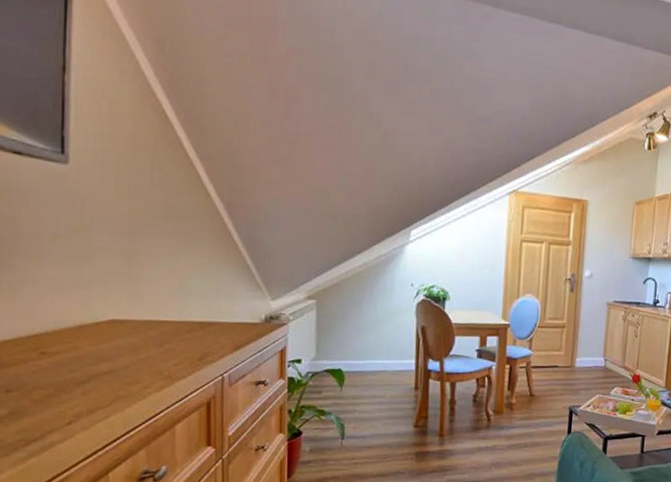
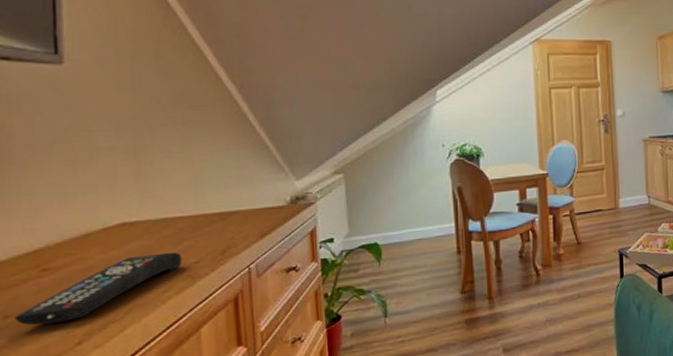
remote control: none [15,351,164,402] -> present [14,252,183,326]

